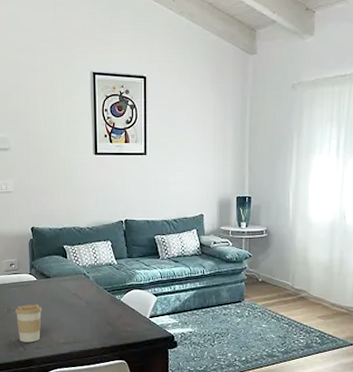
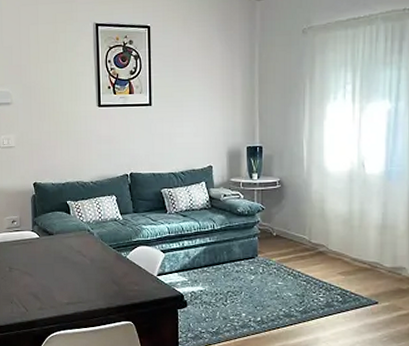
coffee cup: present [15,304,42,343] -> none [17,263,45,303]

